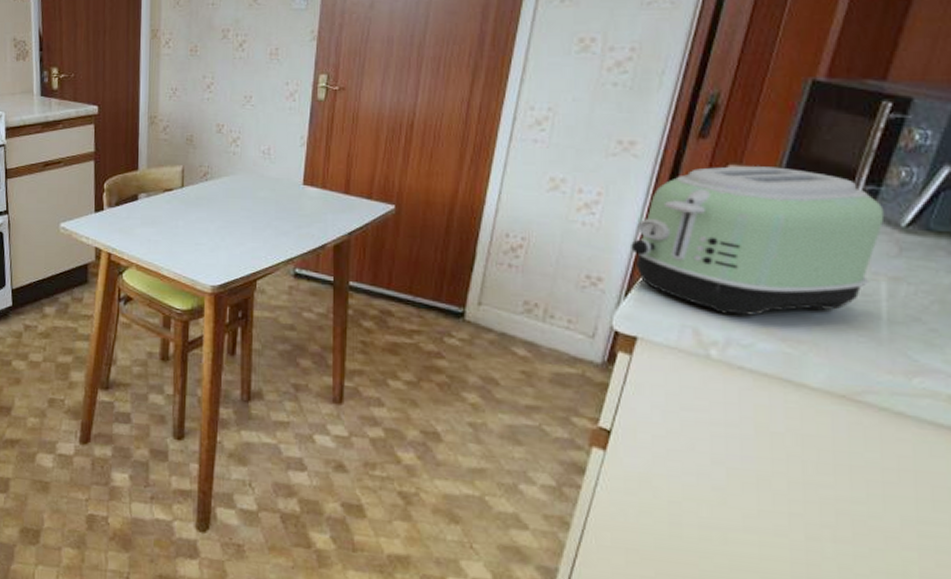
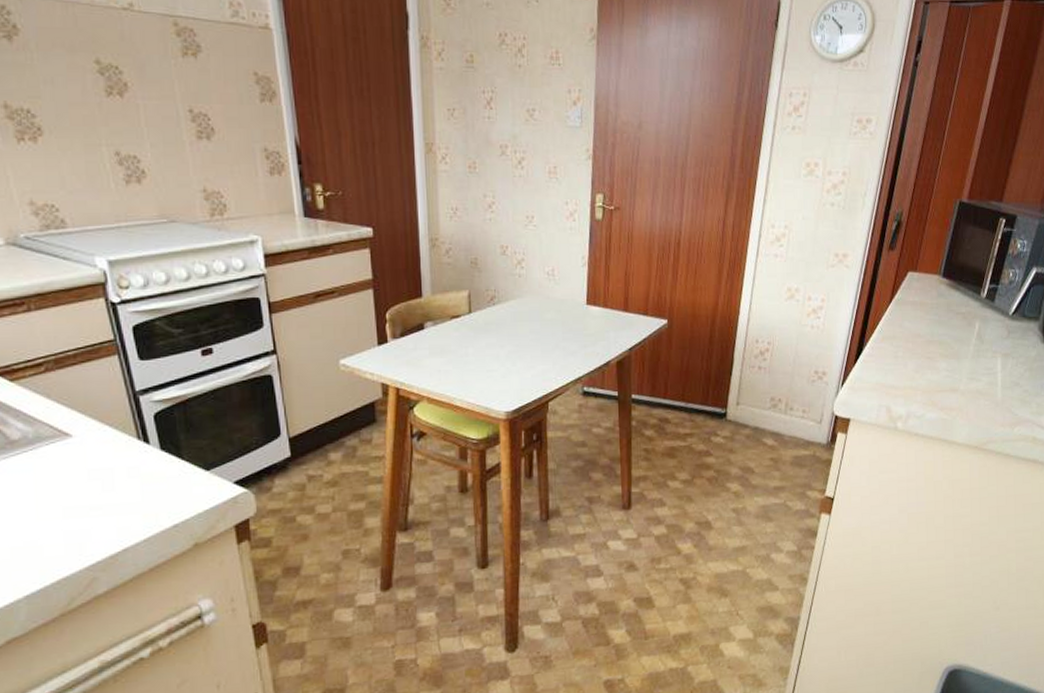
toaster: present [631,166,885,316] -> none [845,272,1000,393]

